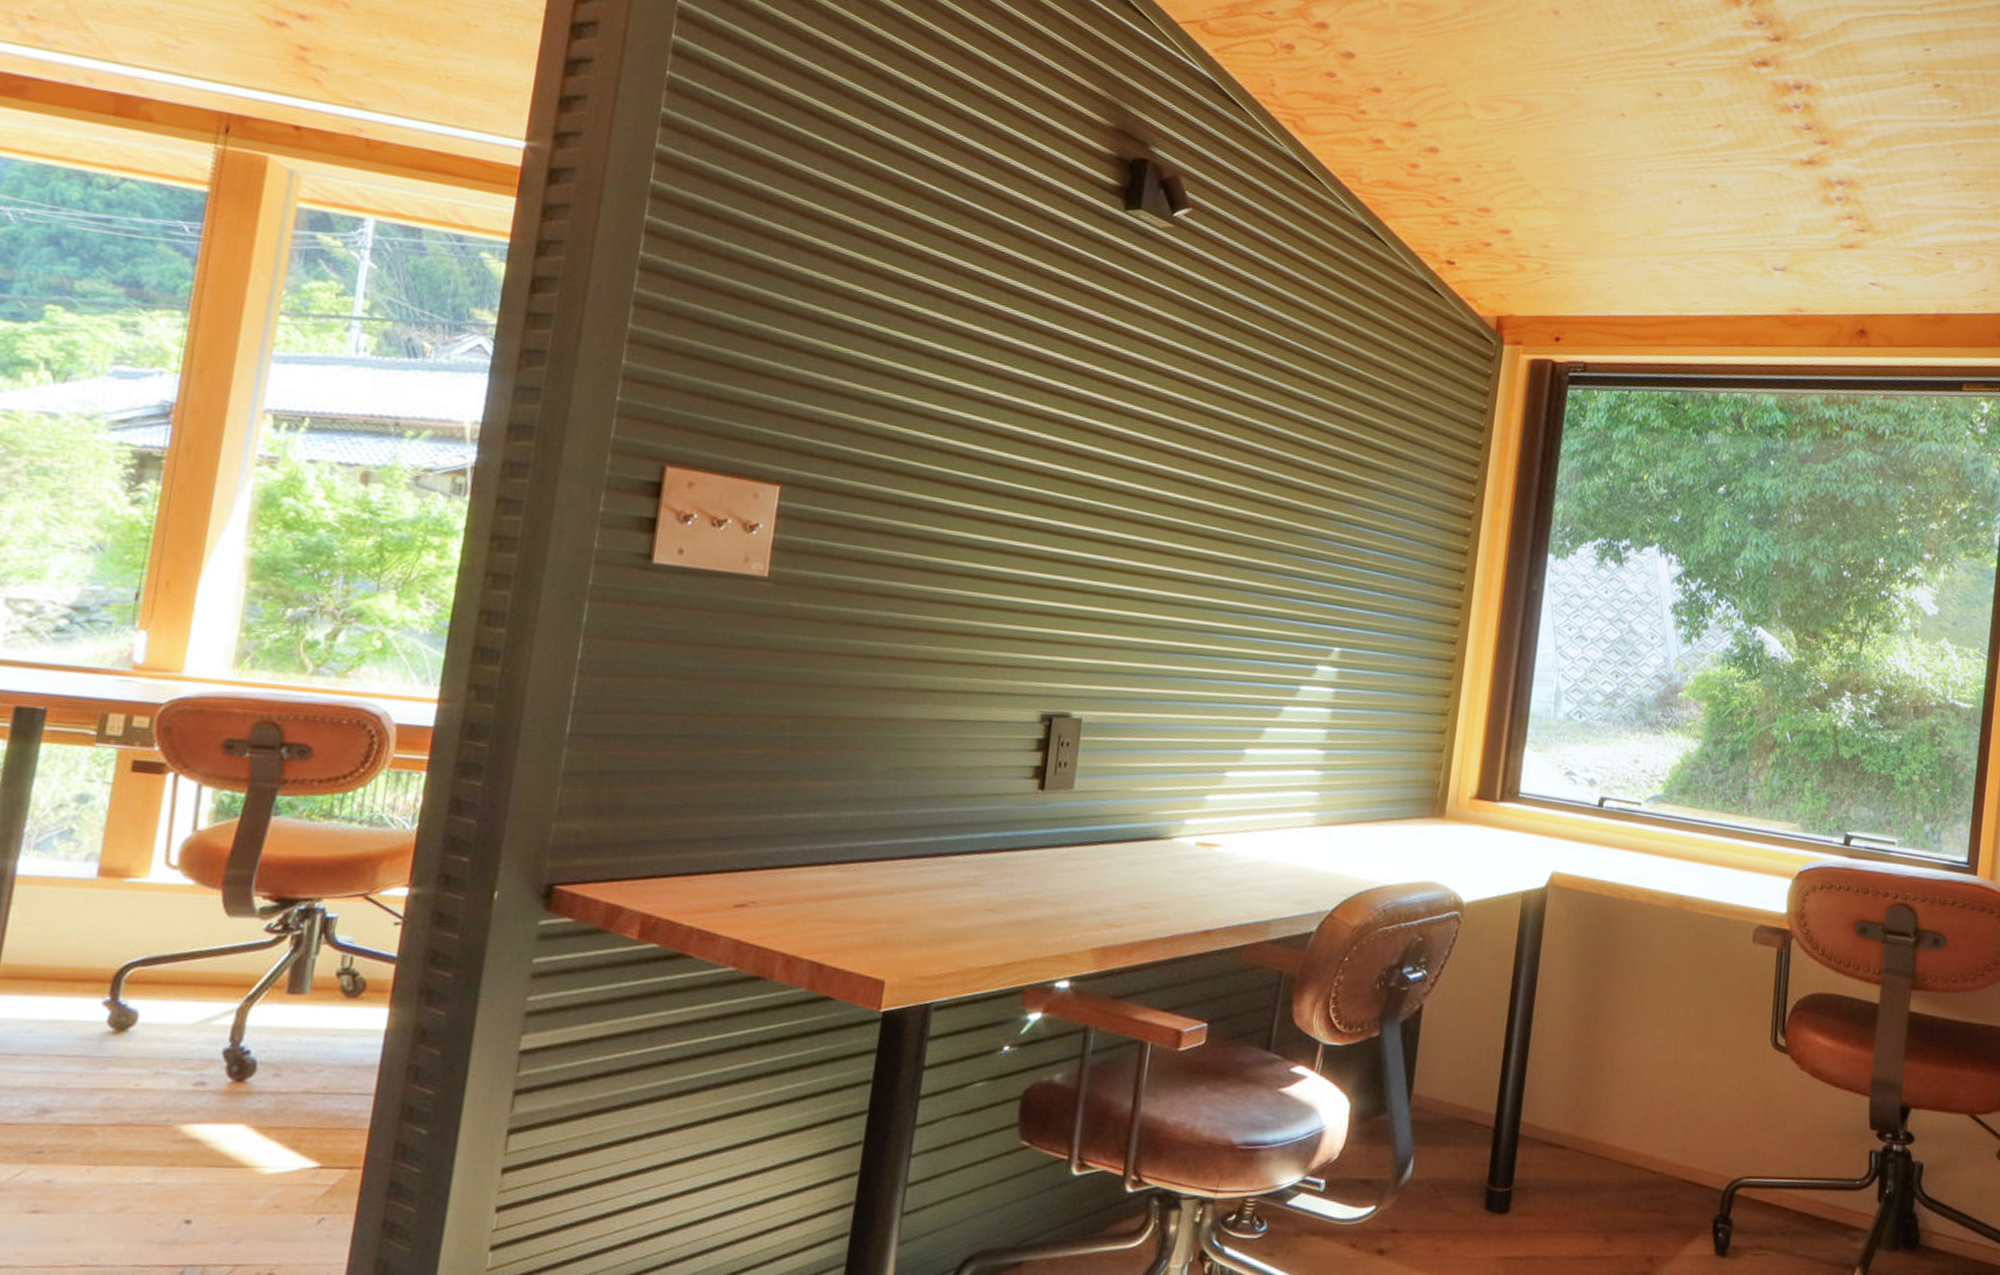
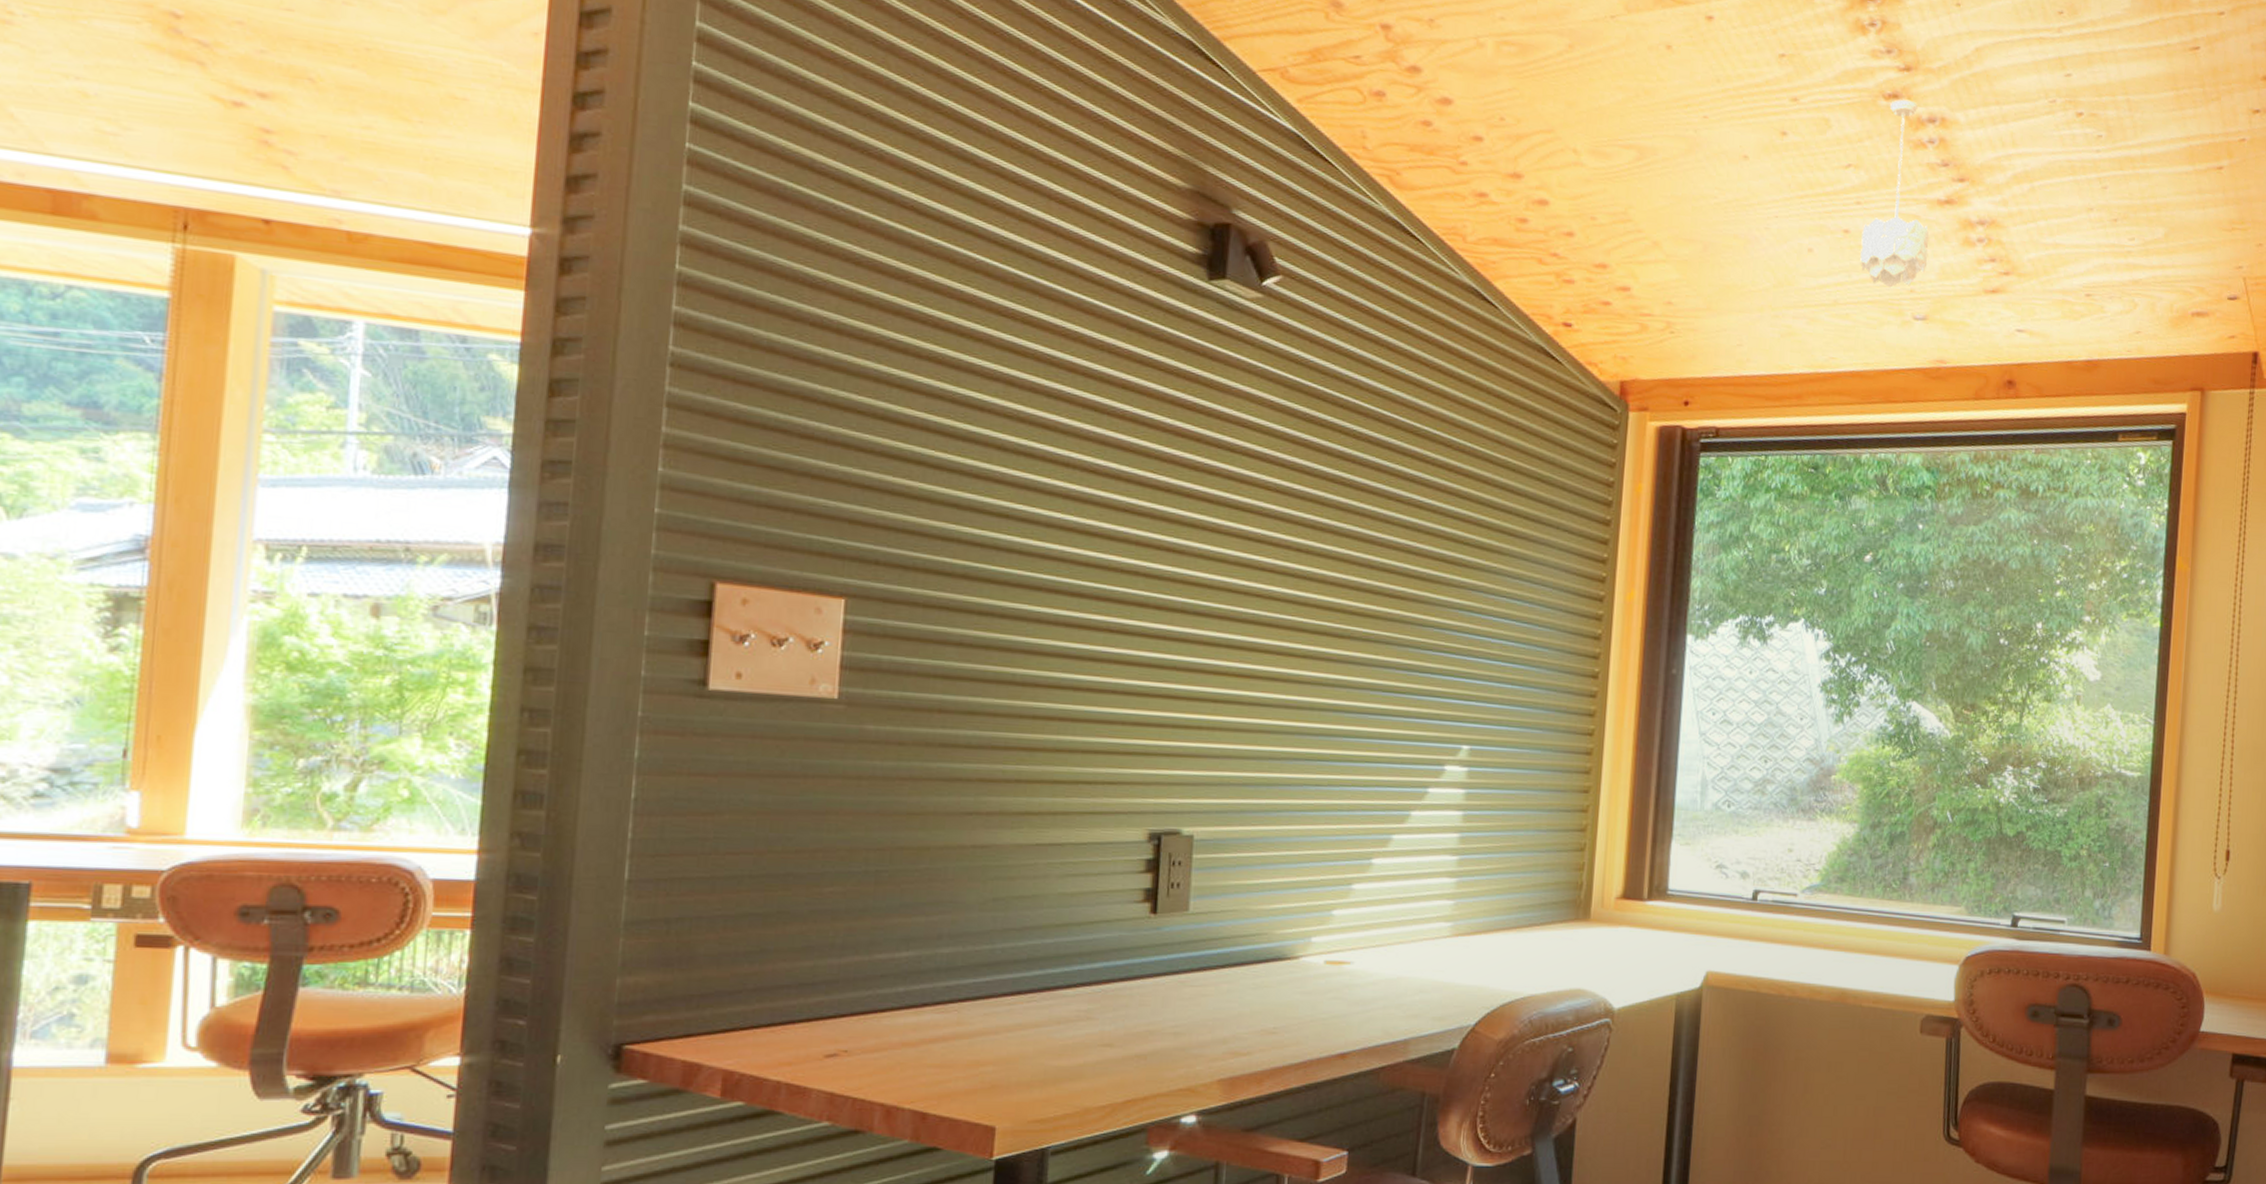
pendant light: none [1725,67,1791,240] -> present [1860,99,1930,288]

